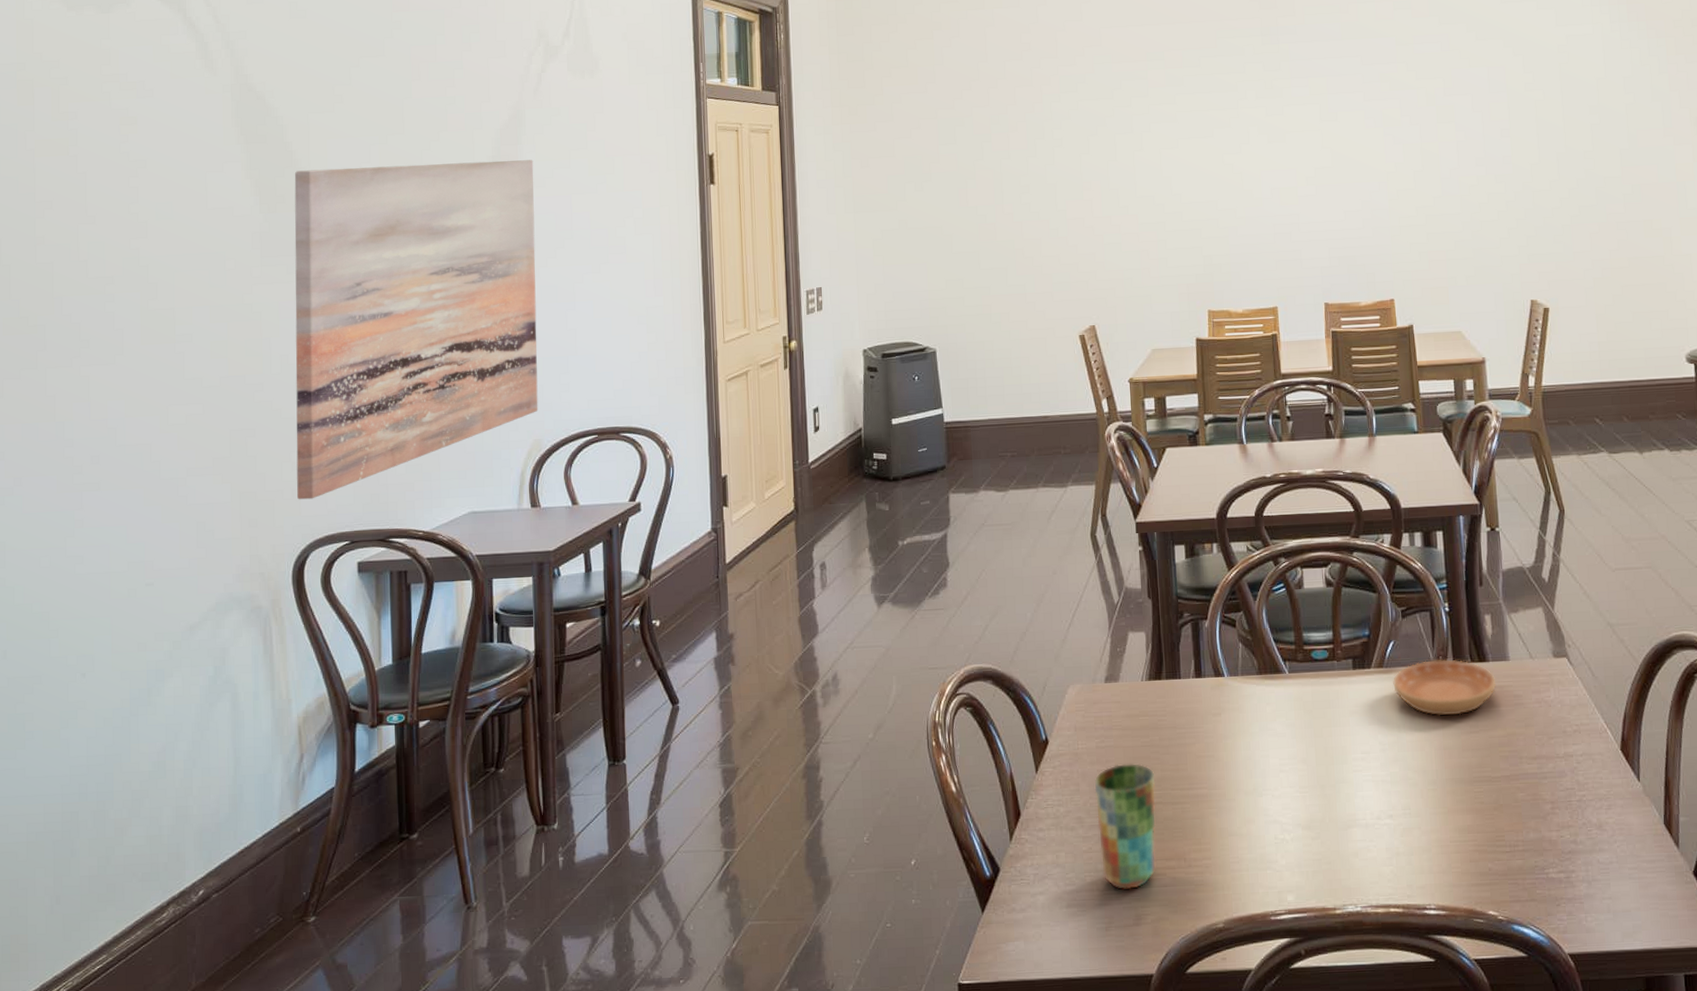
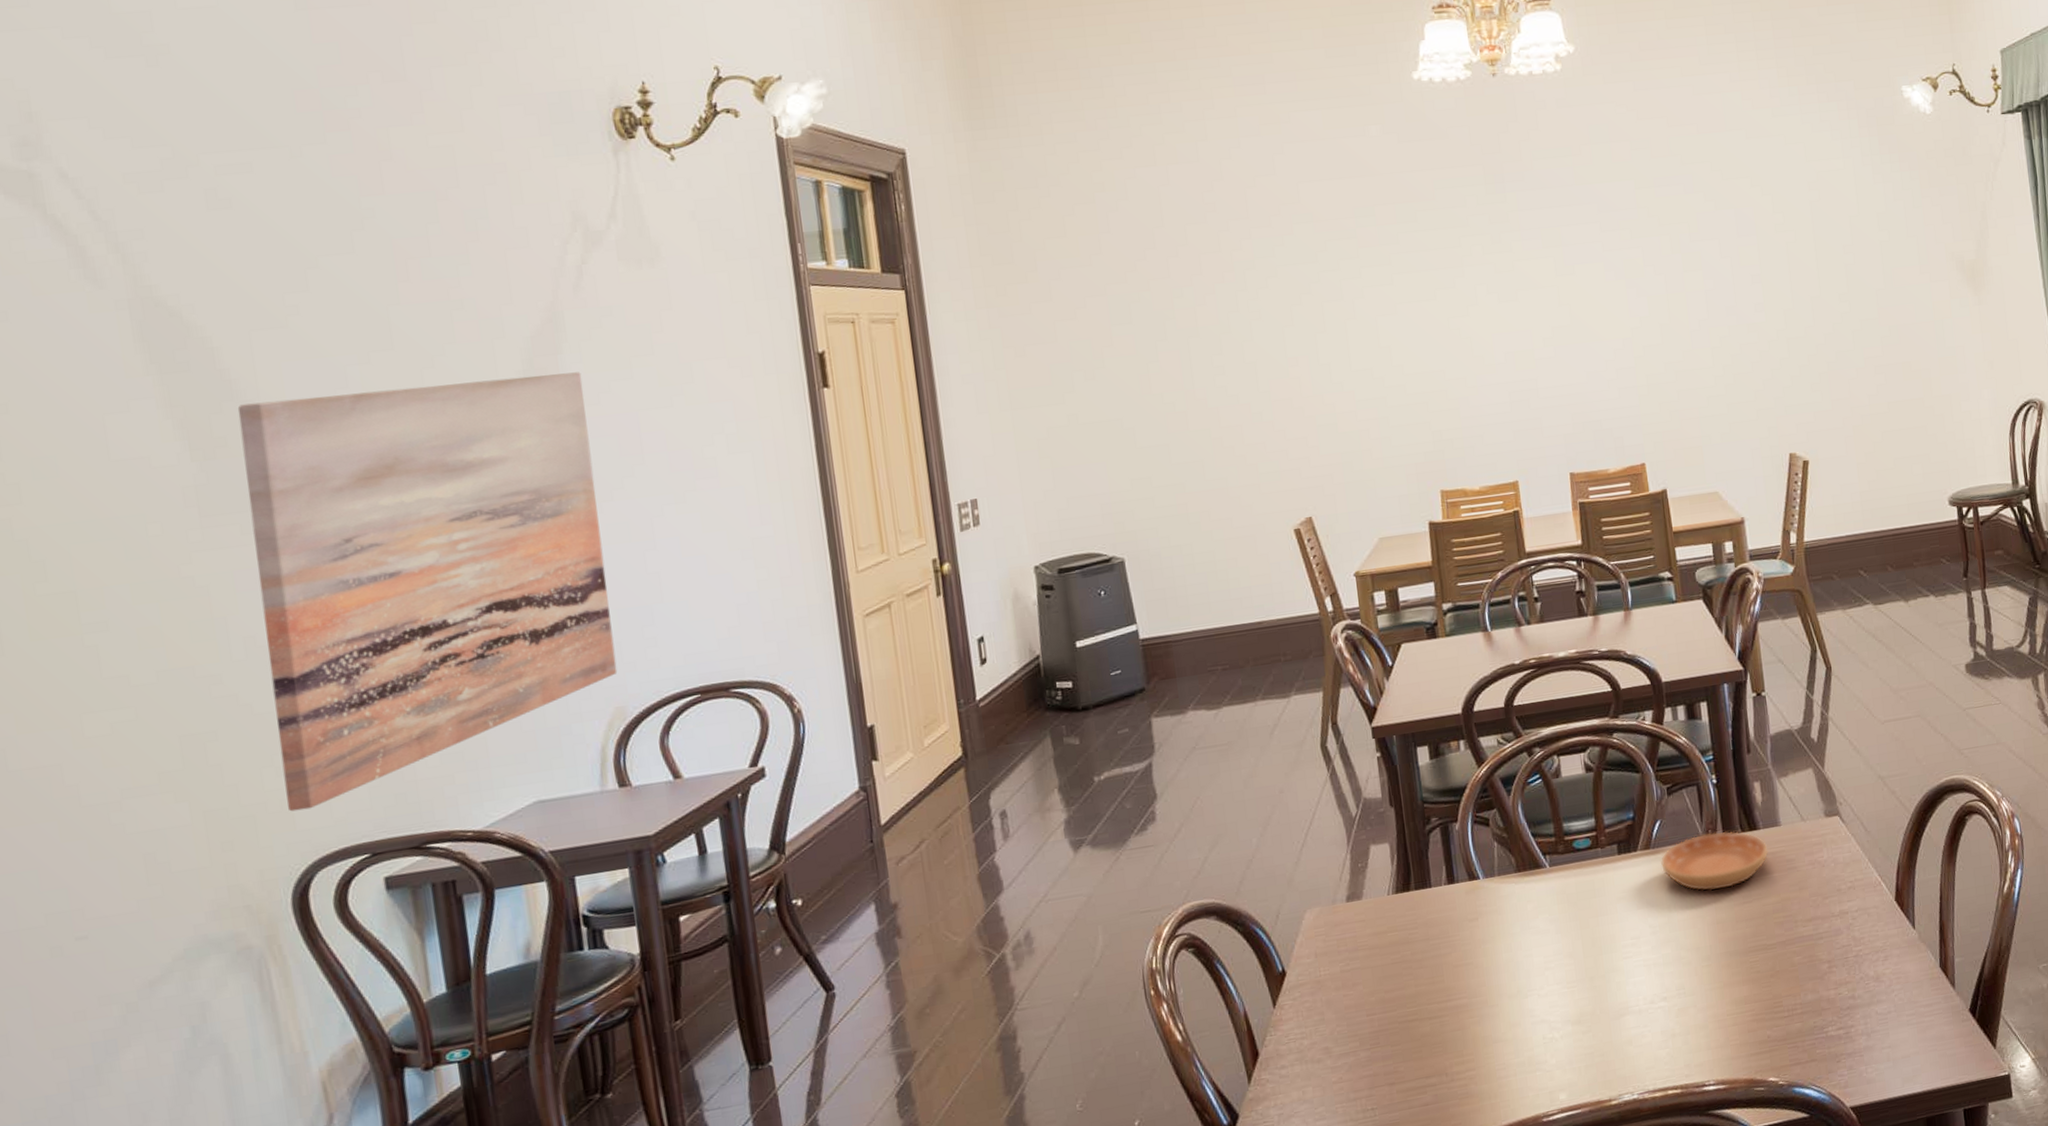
cup: present [1094,764,1156,890] -> none [1340,982,1415,1117]

